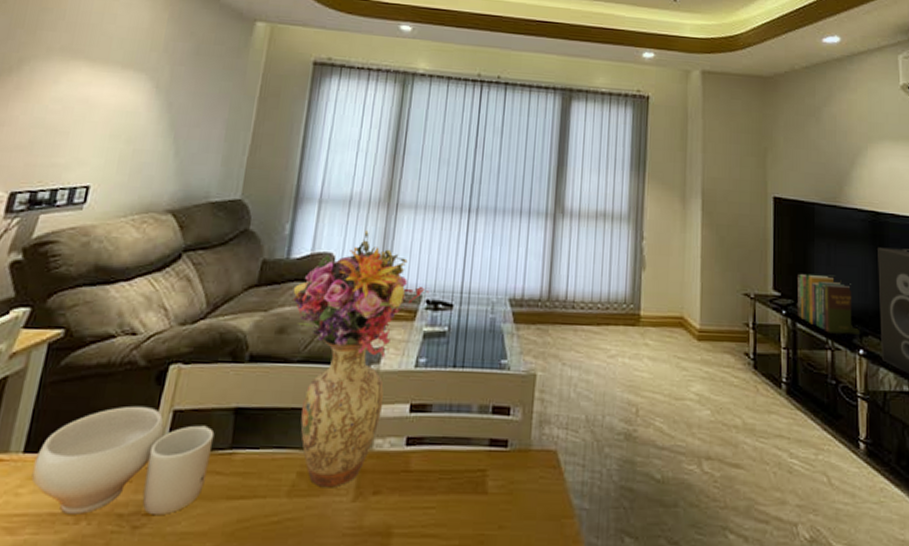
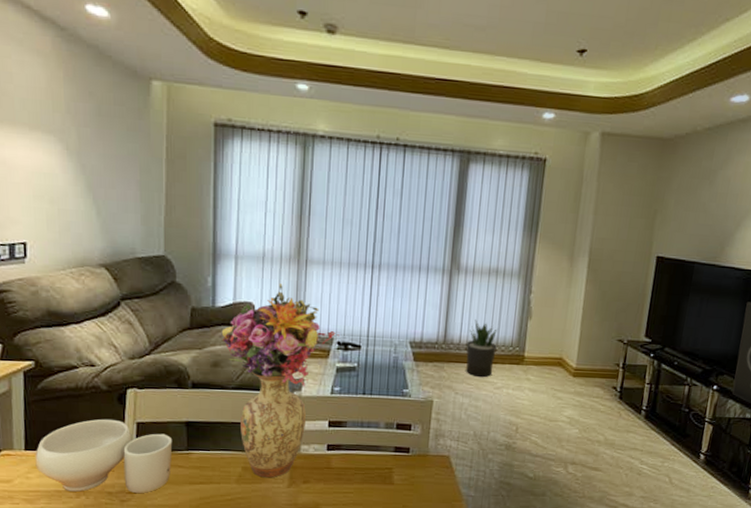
planter: none [573,271,608,342] -> present [466,320,497,377]
books: present [796,273,861,335] -> none [663,324,718,374]

